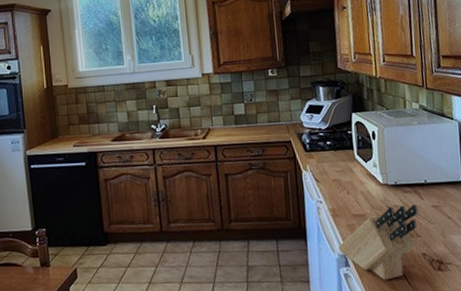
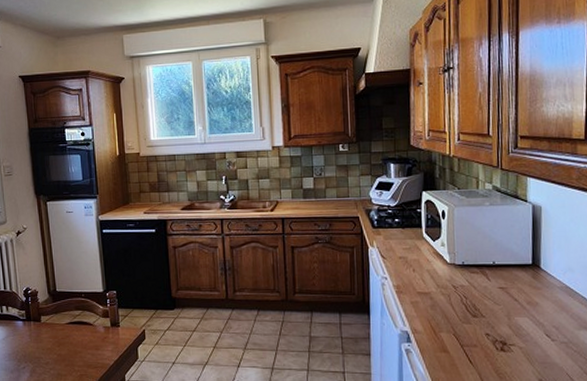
knife block: present [338,204,419,281] -> none [401,285,485,358]

